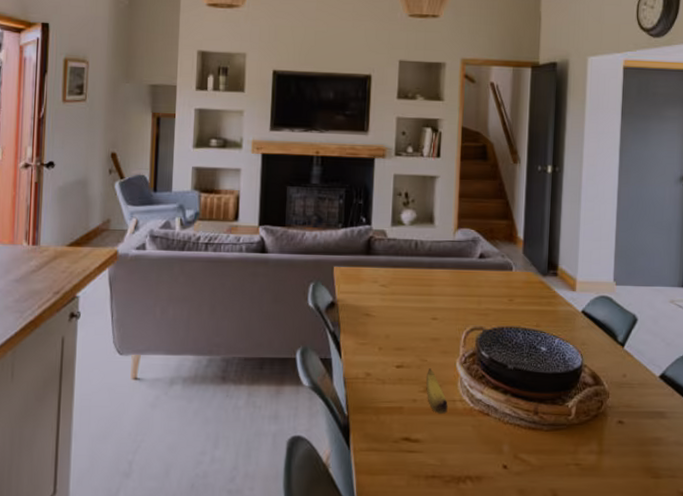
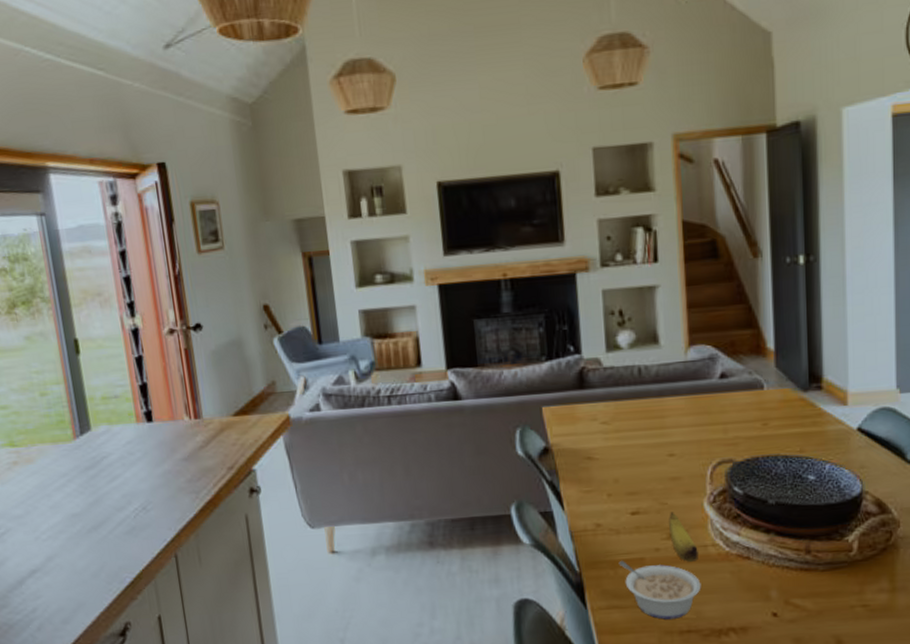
legume: none [381,407,448,464] -> present [618,560,701,620]

